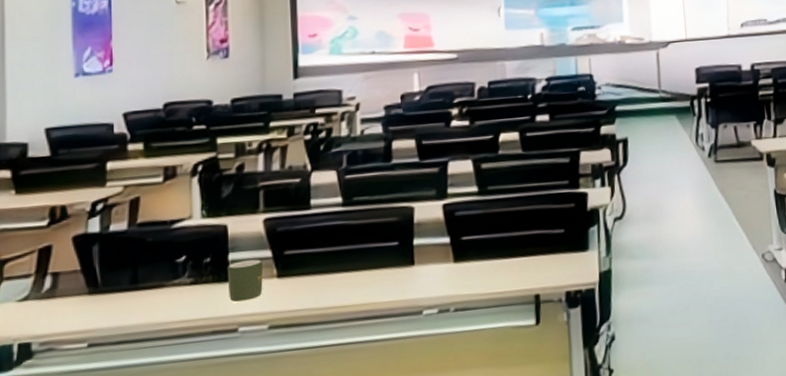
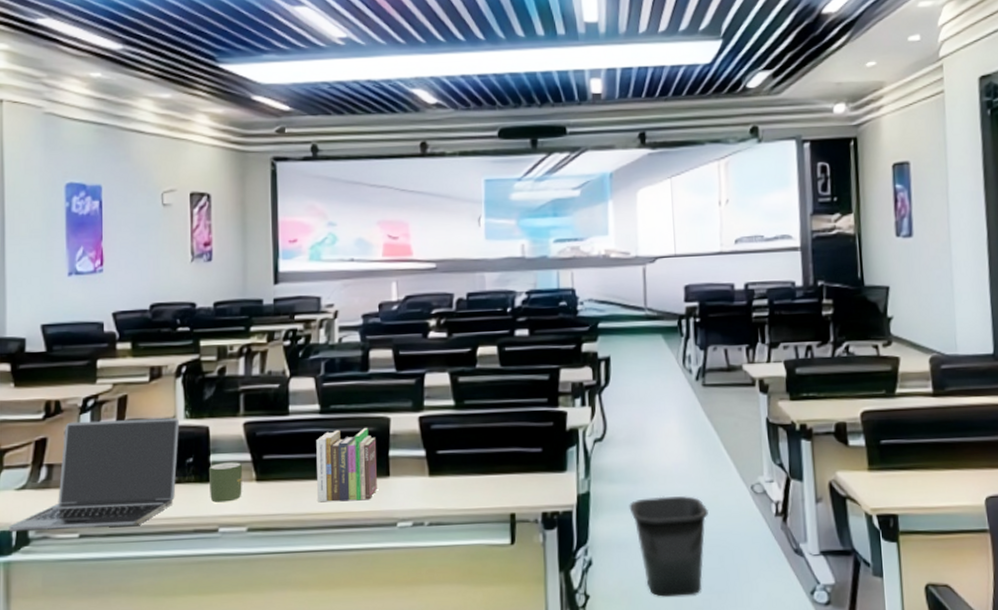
laptop: none [9,218,196,347] -> present [8,418,180,533]
books: none [339,218,402,294] -> present [316,428,377,502]
waste bin: none [649,267,723,366] -> present [629,496,708,597]

